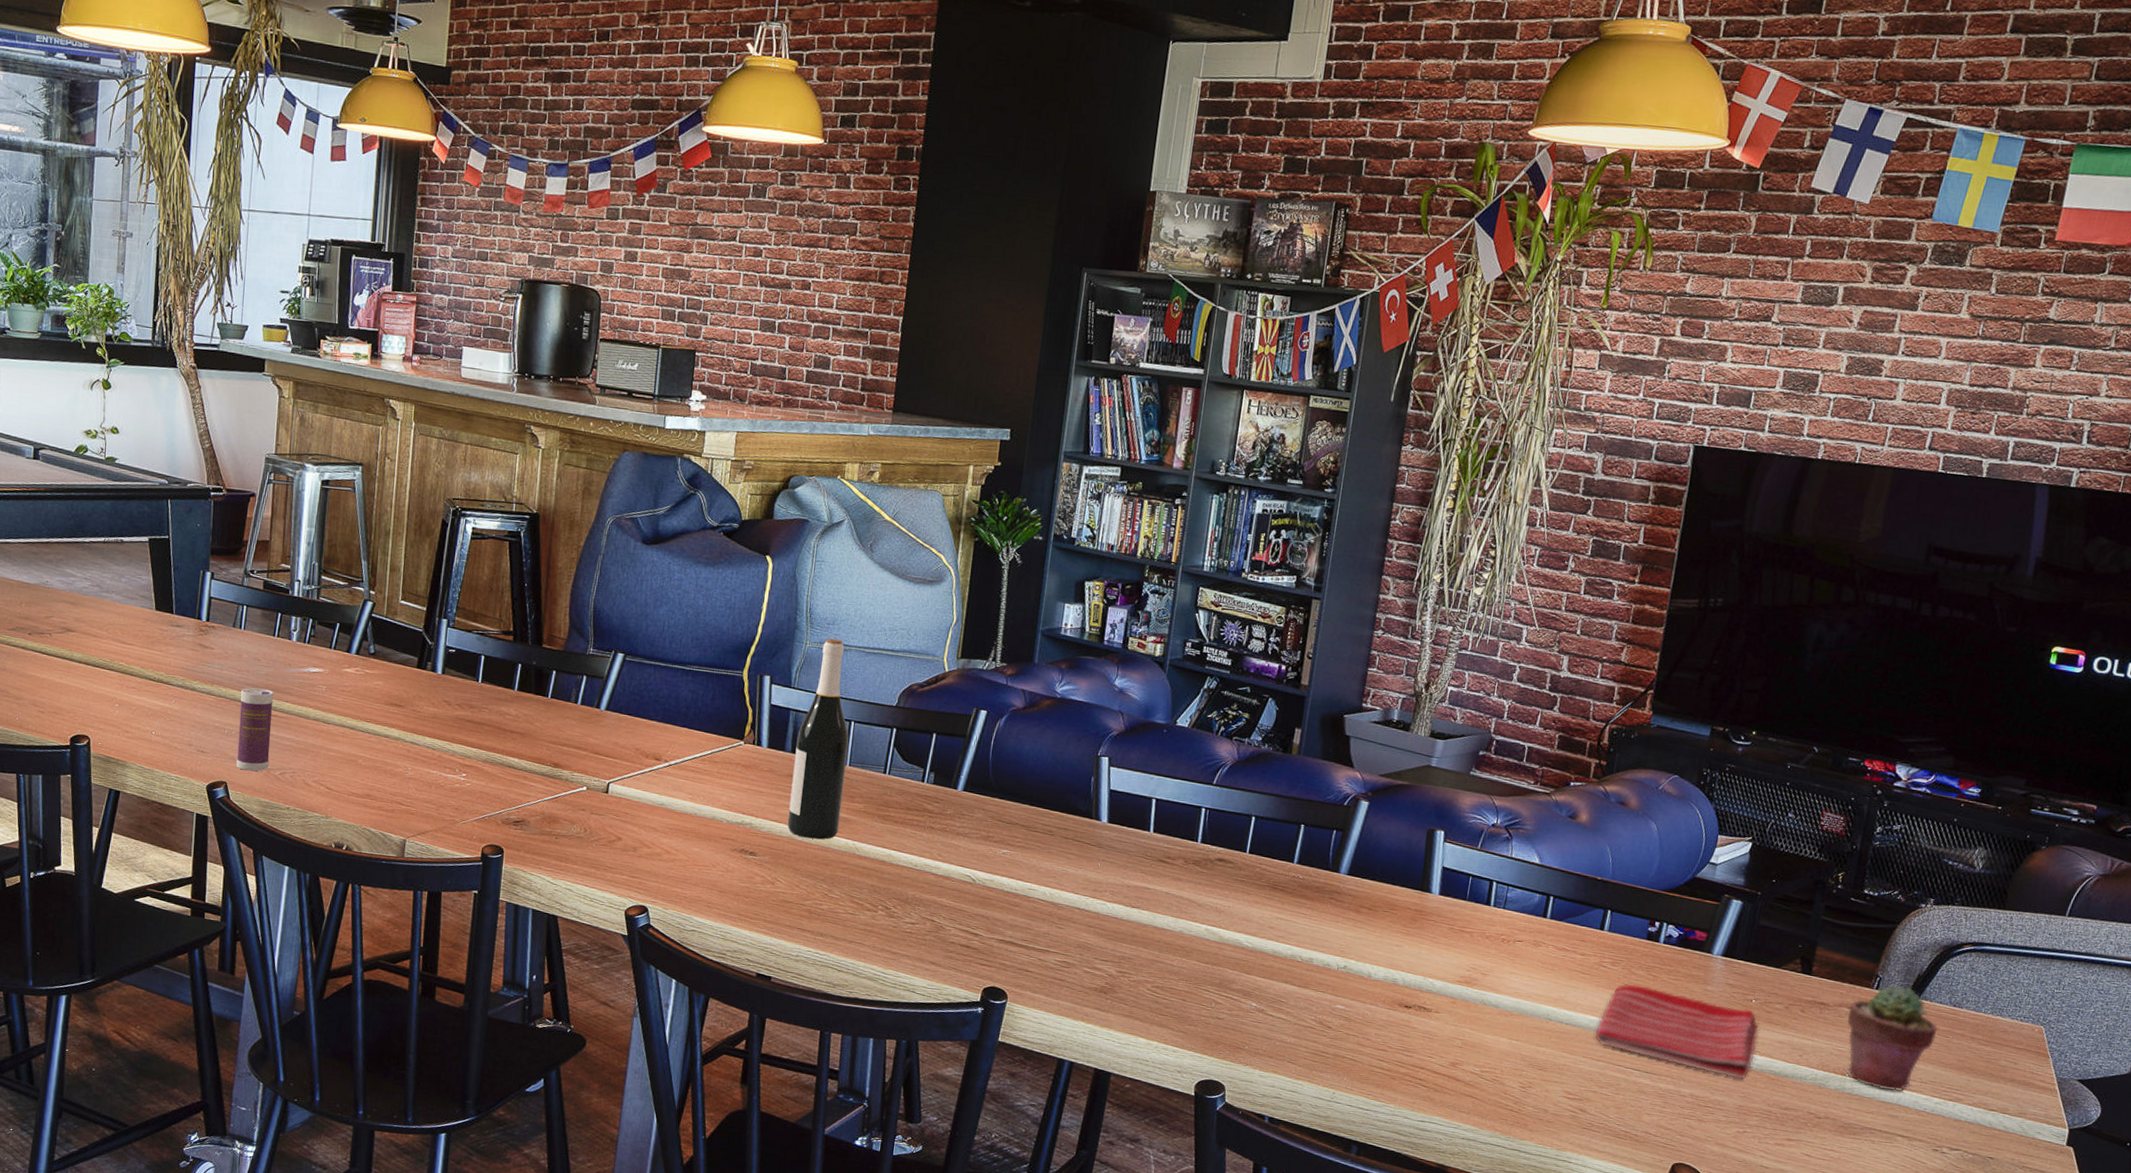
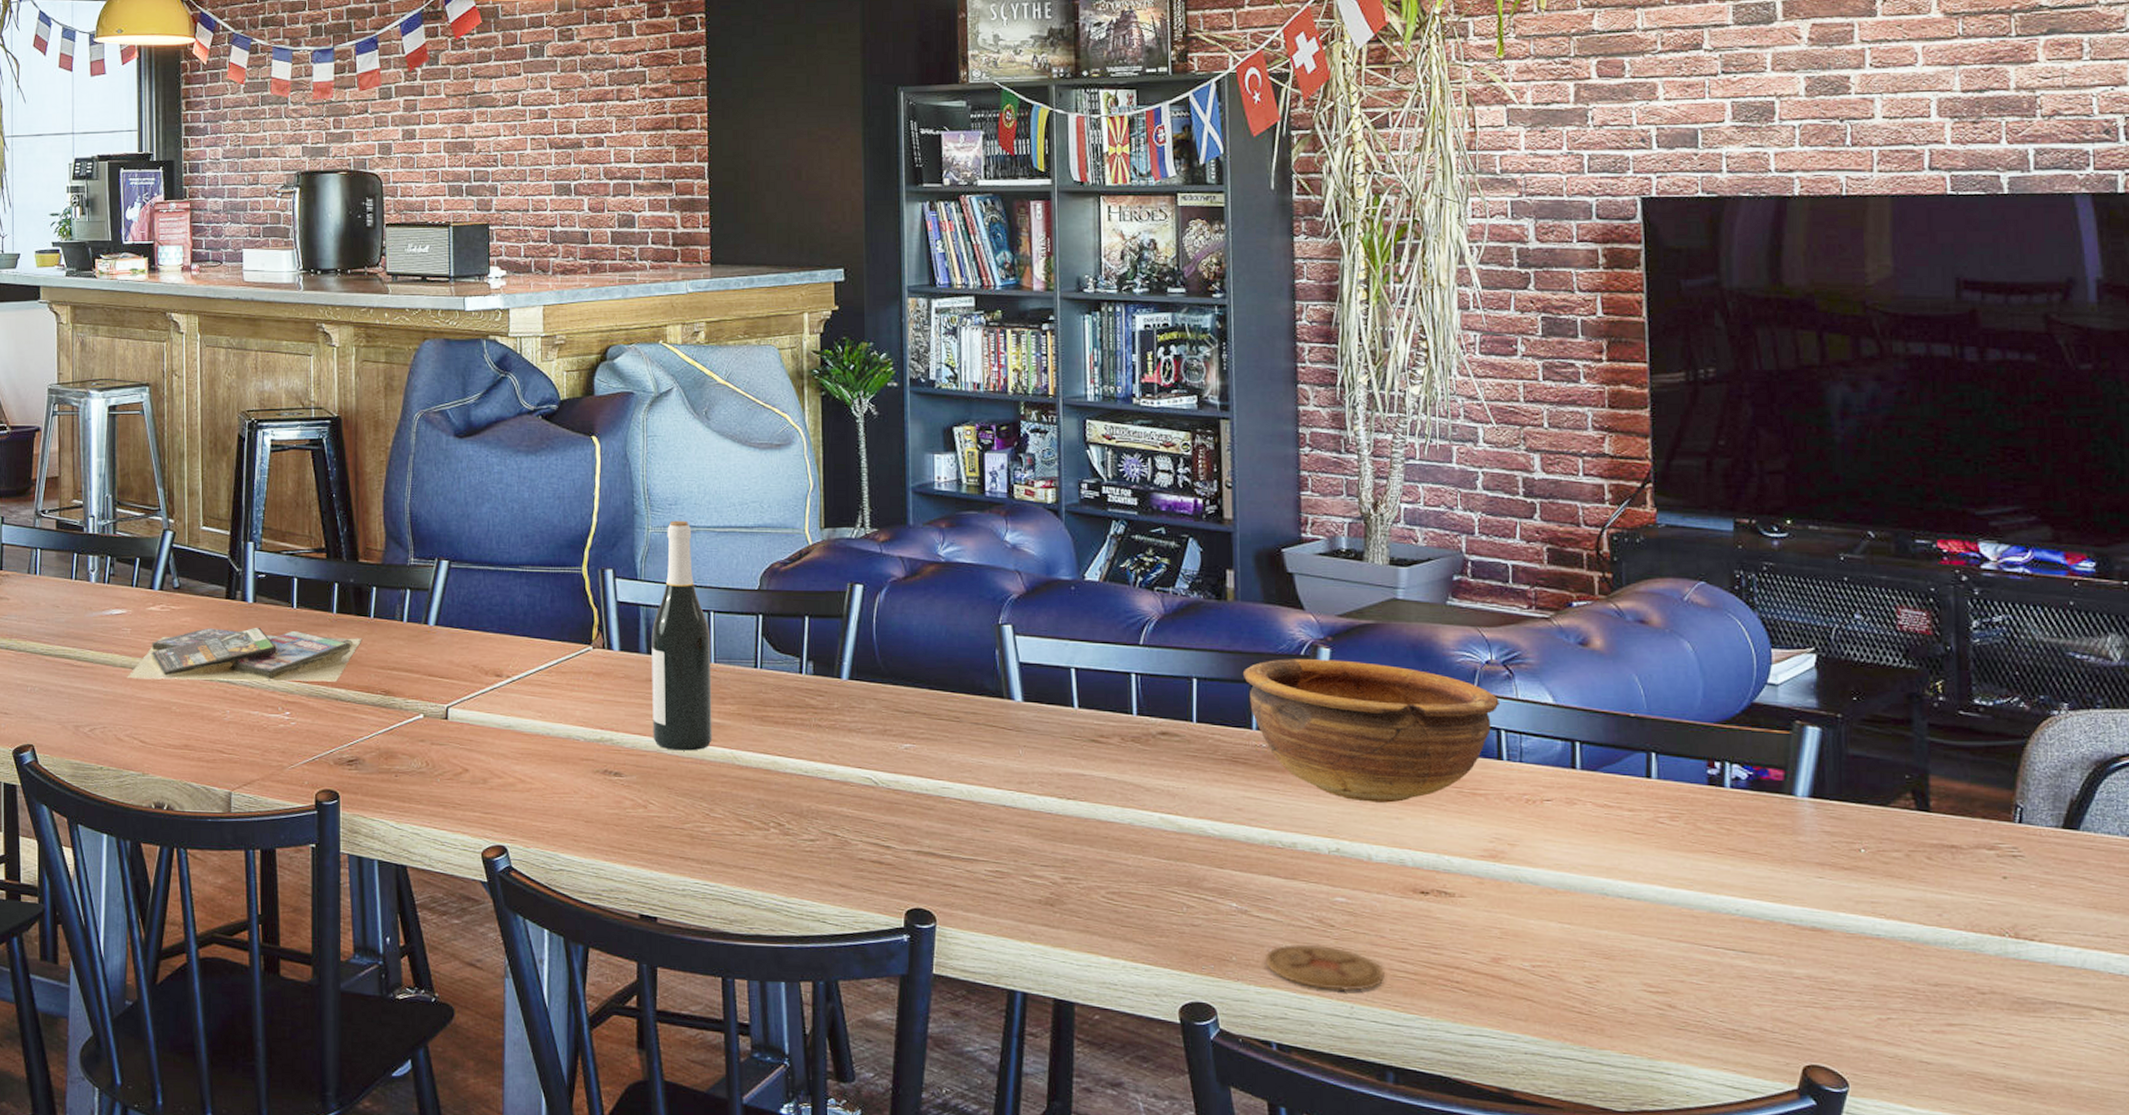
beverage can: present [236,688,274,771] -> none [42,637,77,730]
video game cases: none [319,693,539,752] -> present [127,627,362,682]
coaster: none [1270,1039,1365,1081] -> present [1264,943,1385,991]
bowl: none [1293,807,1497,933] -> present [1242,659,1499,803]
dish towel: present [1594,984,1759,1080] -> none [1667,842,1880,951]
potted succulent: present [1846,985,1938,1091] -> none [1989,815,2114,952]

